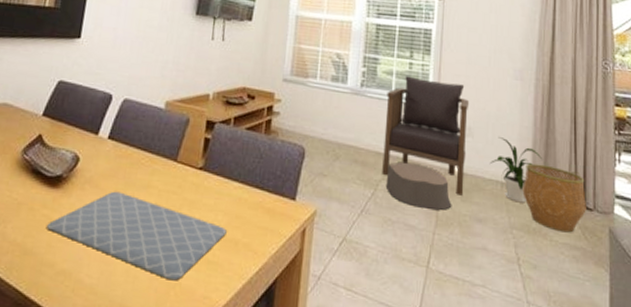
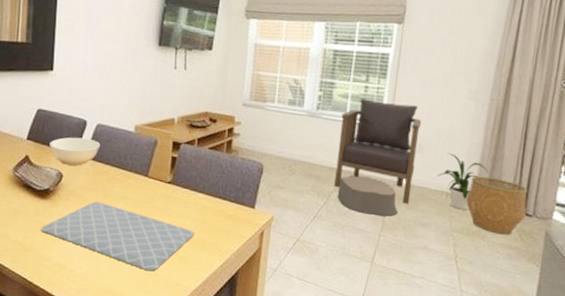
bowl: none [67,113,126,147] -> present [49,137,101,166]

